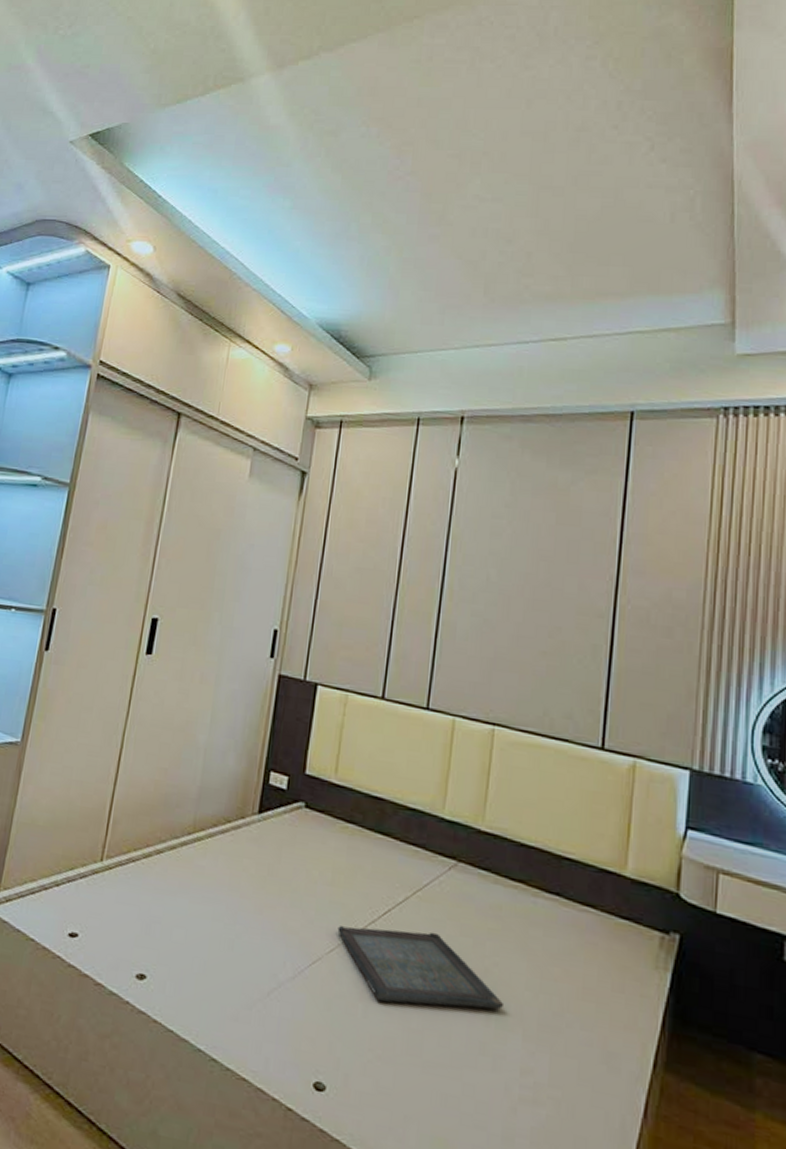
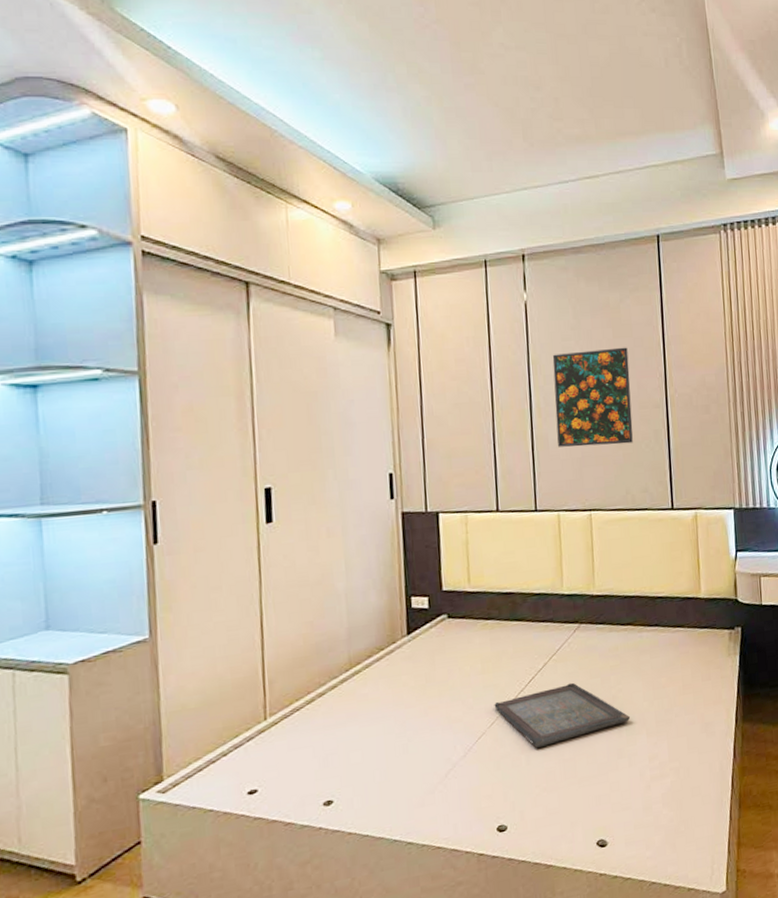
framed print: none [467,532,572,655] -> present [552,347,633,447]

